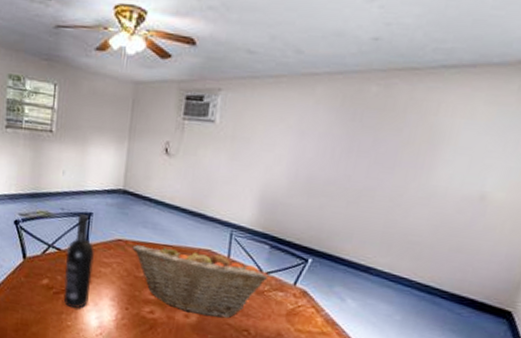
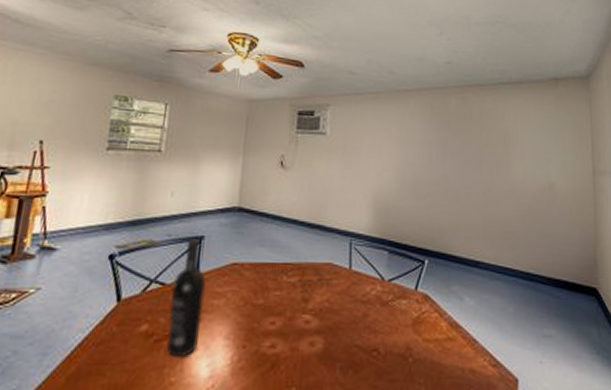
fruit basket: present [132,245,269,319] -> none [249,262,391,341]

